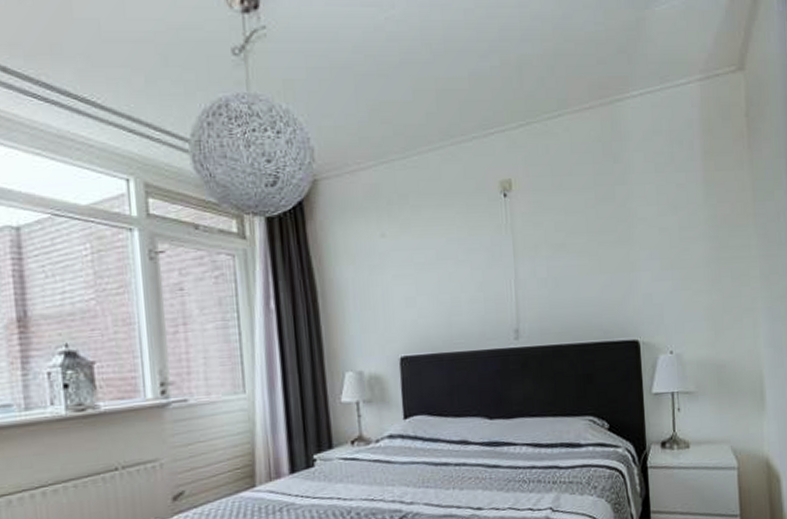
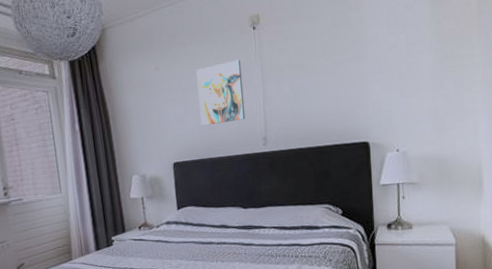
wall art: none [432,231,494,312] -> present [195,59,246,126]

